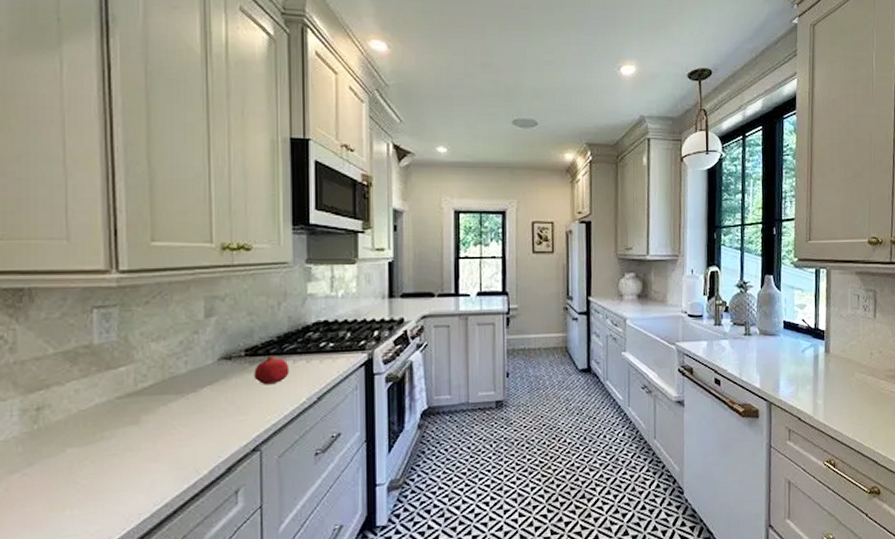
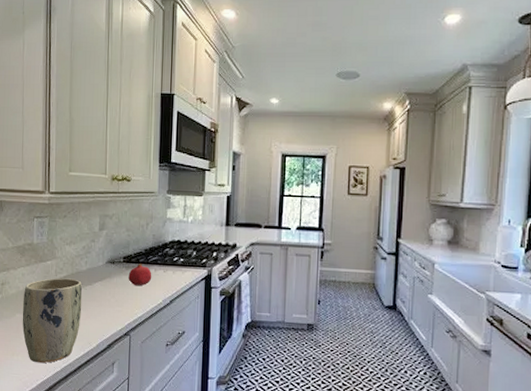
plant pot: none [77,386,182,513] -> present [22,278,83,363]

